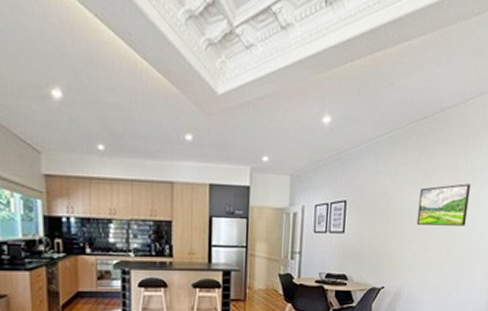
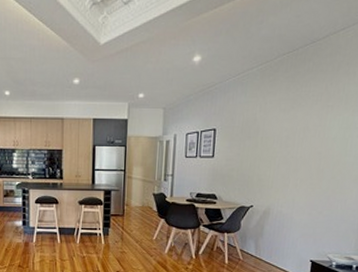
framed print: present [416,183,471,226] -> none [285,109,343,149]

